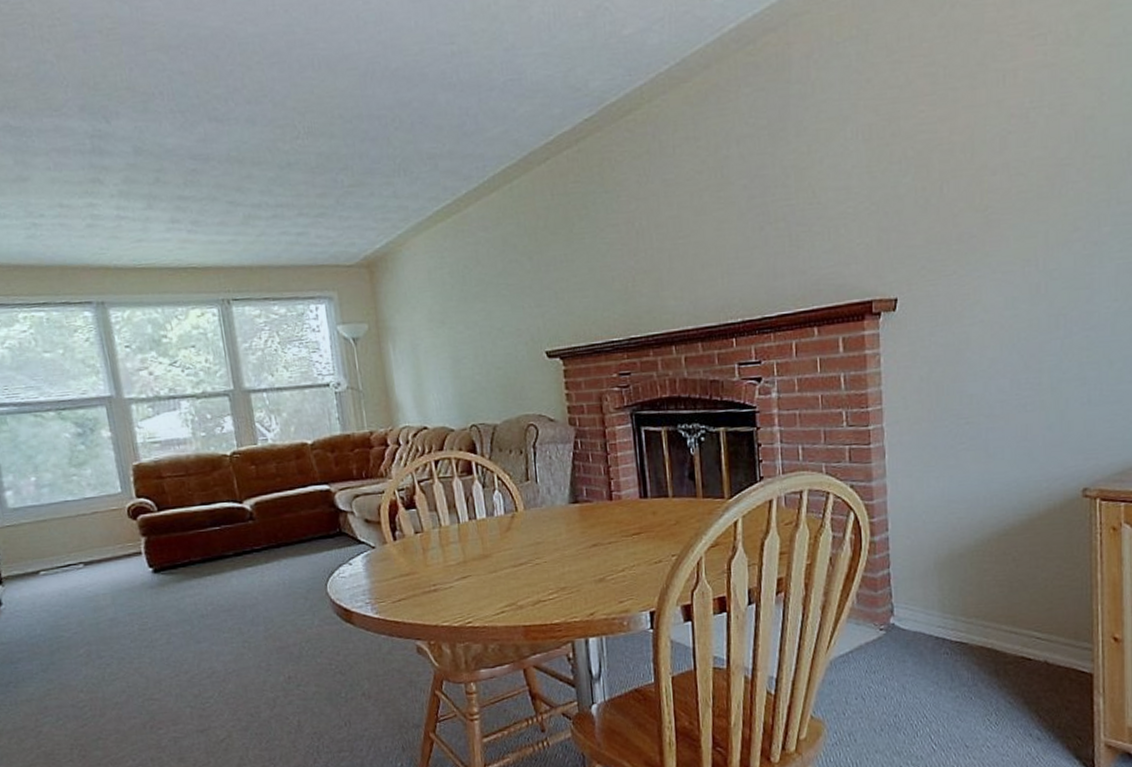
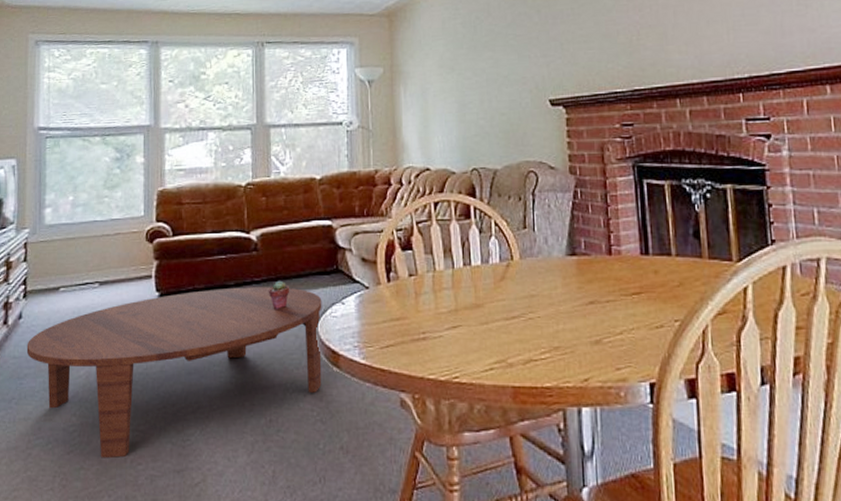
coffee table: none [14,553,337,728] -> present [26,287,322,459]
potted succulent: none [270,547,293,575] -> present [268,280,289,309]

